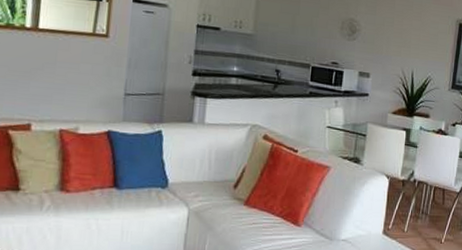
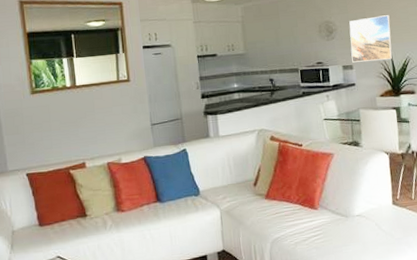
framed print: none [370,24,419,76] -> present [349,15,393,63]

